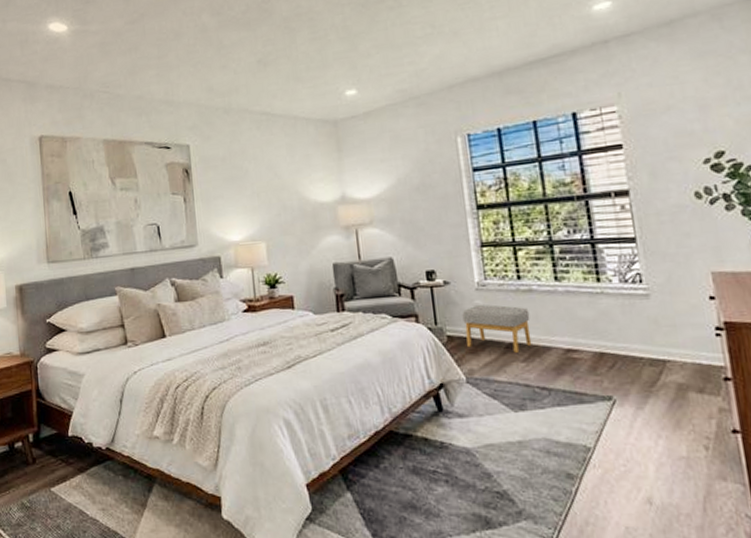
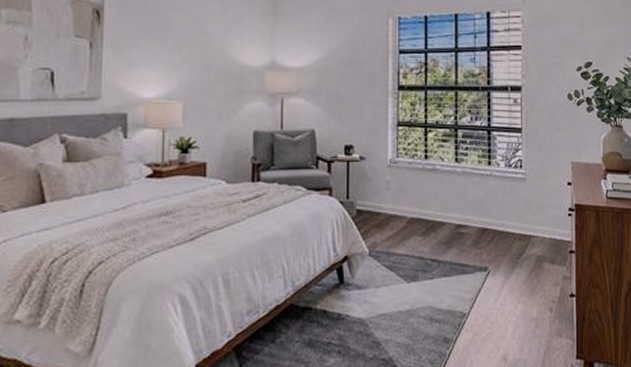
footstool: present [462,304,532,353] -> none [373,181,431,227]

